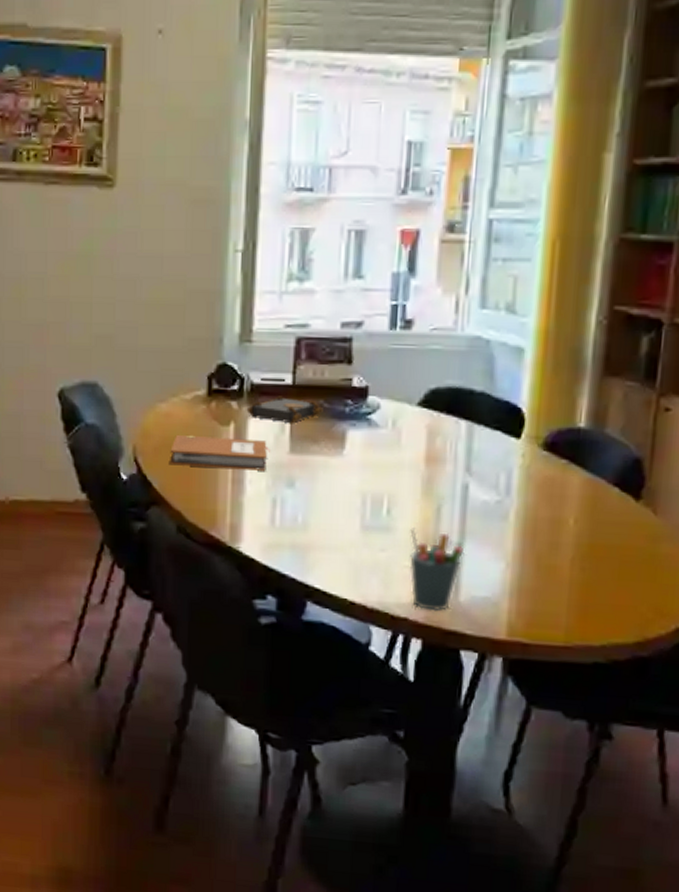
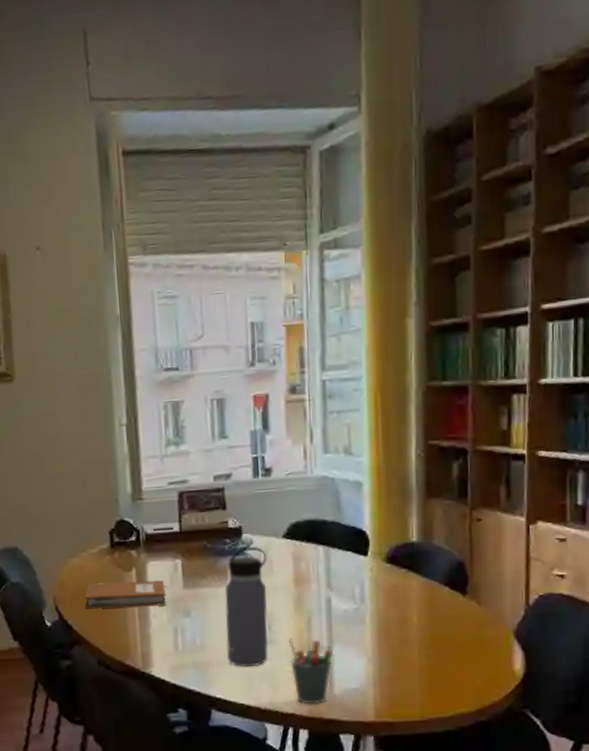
book: present [246,396,323,424] -> none [144,542,207,564]
water bottle: none [333,412,395,557] -> present [225,547,269,667]

